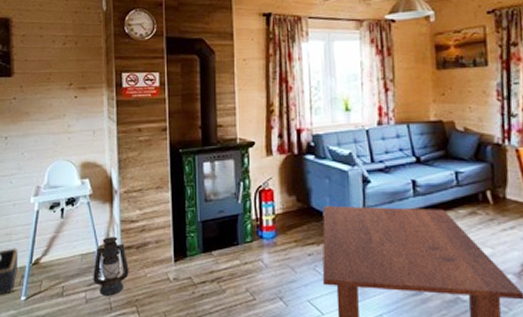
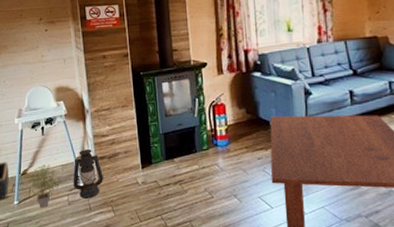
potted plant: none [40,253,79,306] -> present [28,164,61,208]

